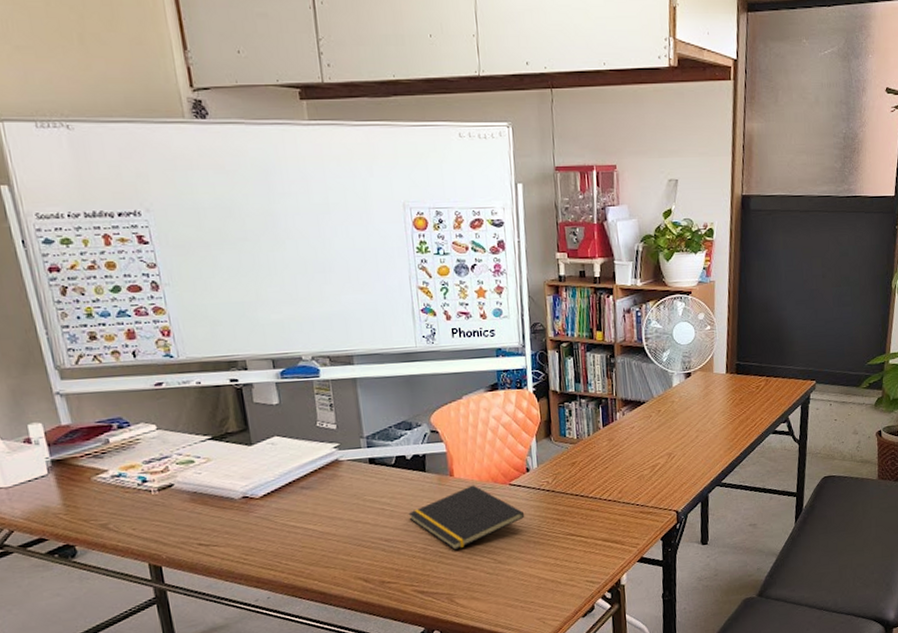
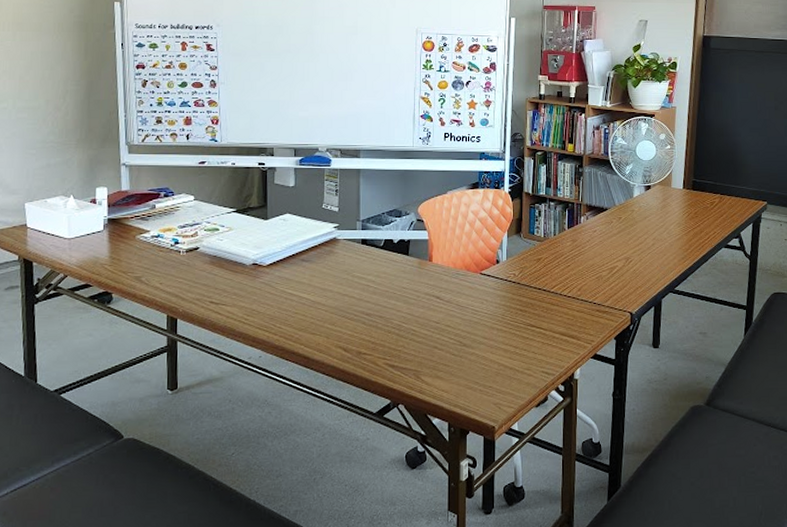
notepad: present [408,485,525,551] -> none [389,271,491,330]

